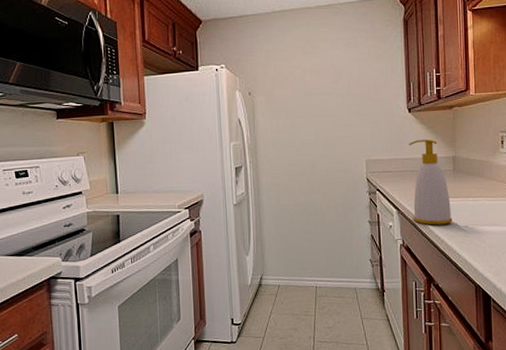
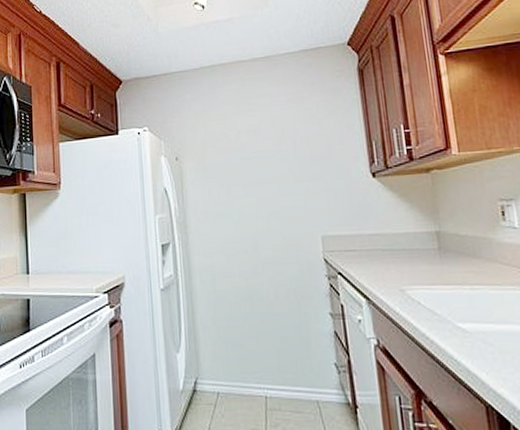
soap bottle: present [409,139,452,225] -> none [375,210,444,321]

